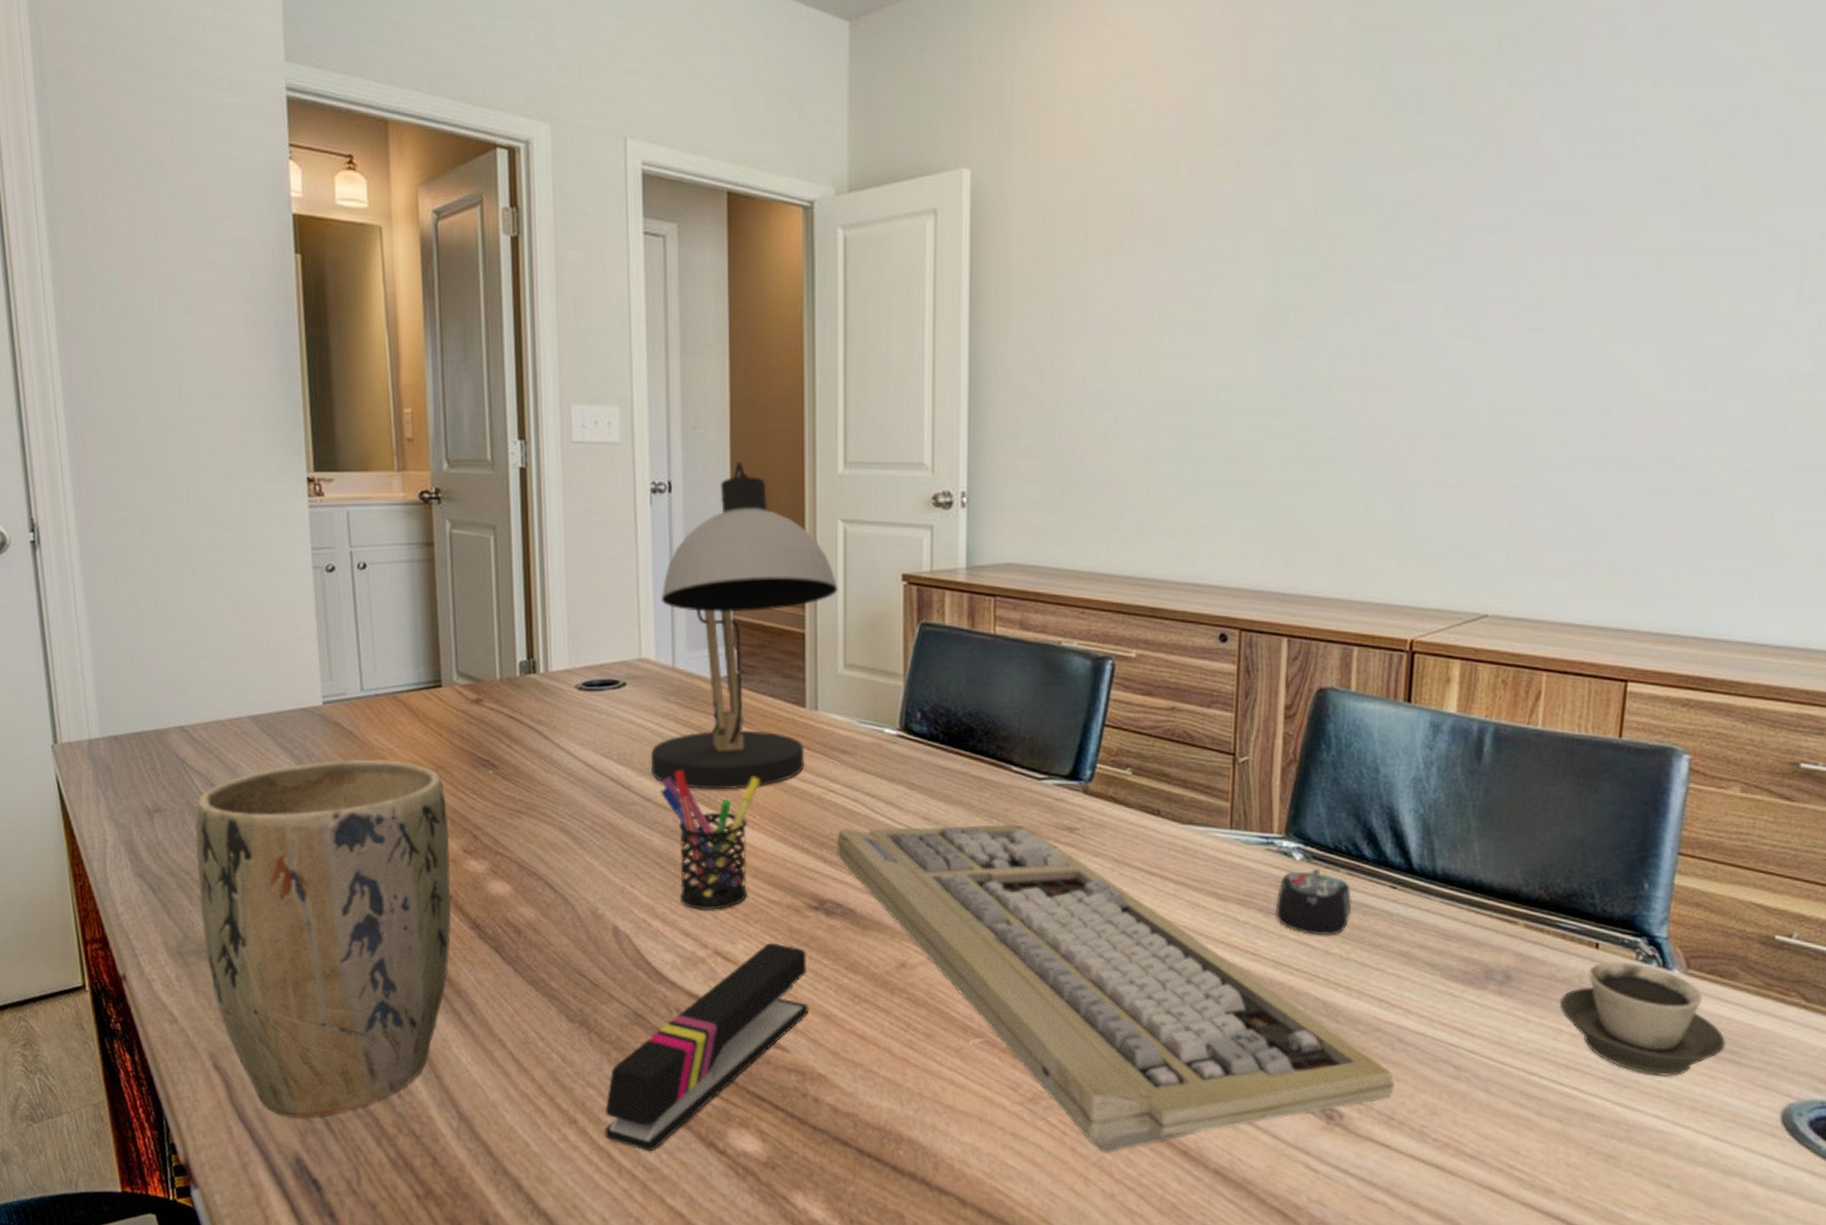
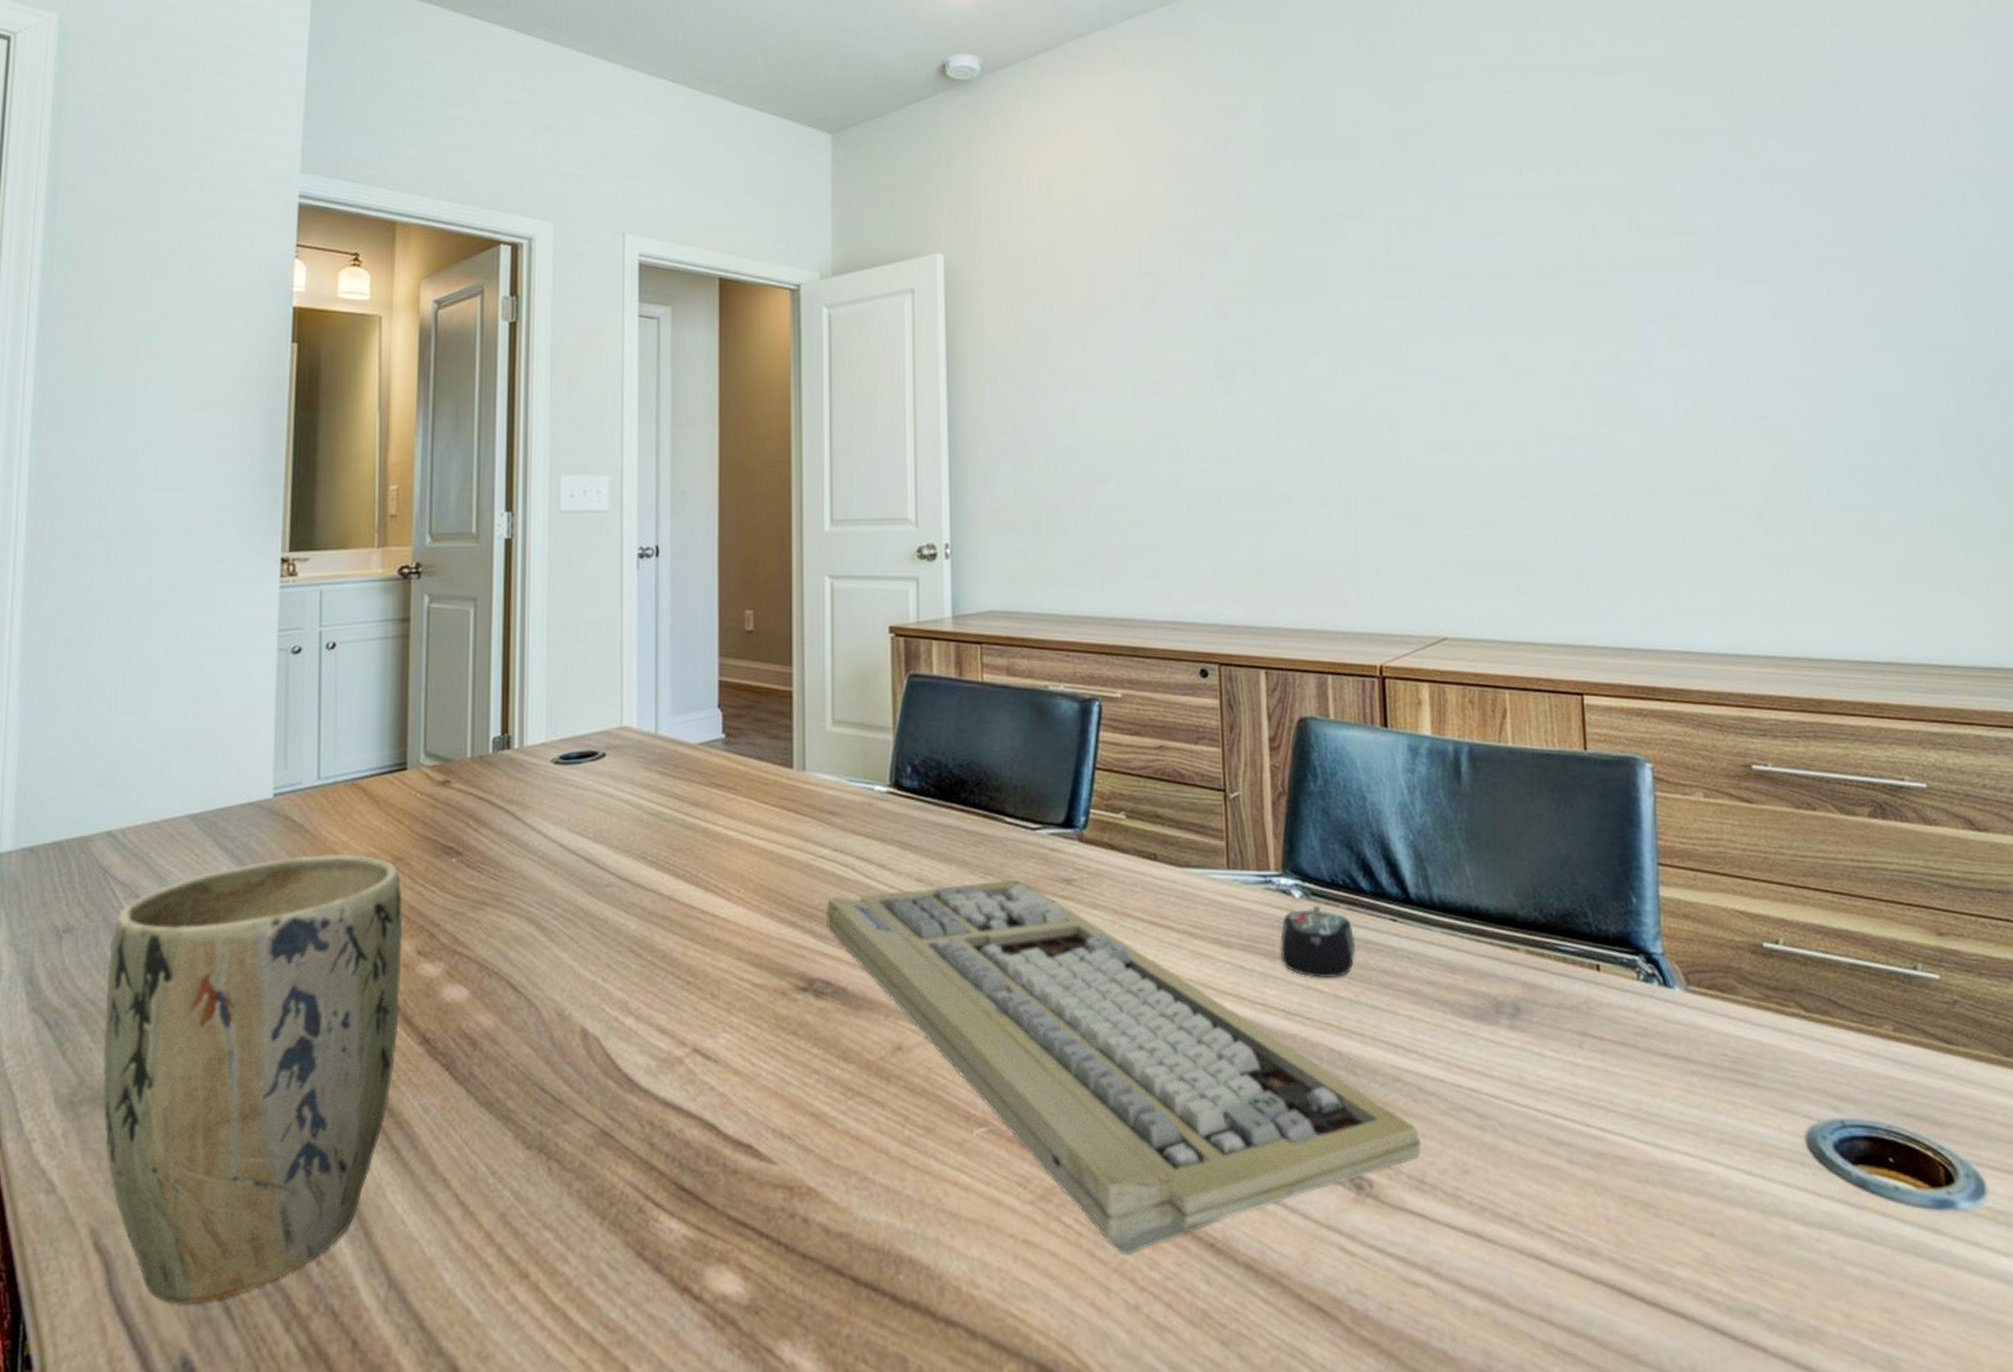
stapler: present [605,942,809,1151] -> none [561,1033,797,1306]
desk lamp: present [650,461,838,790] -> none [628,524,826,864]
pen holder: present [660,770,761,911] -> none [638,844,746,1002]
cup: present [1559,962,1726,1076] -> none [1571,983,1739,1107]

